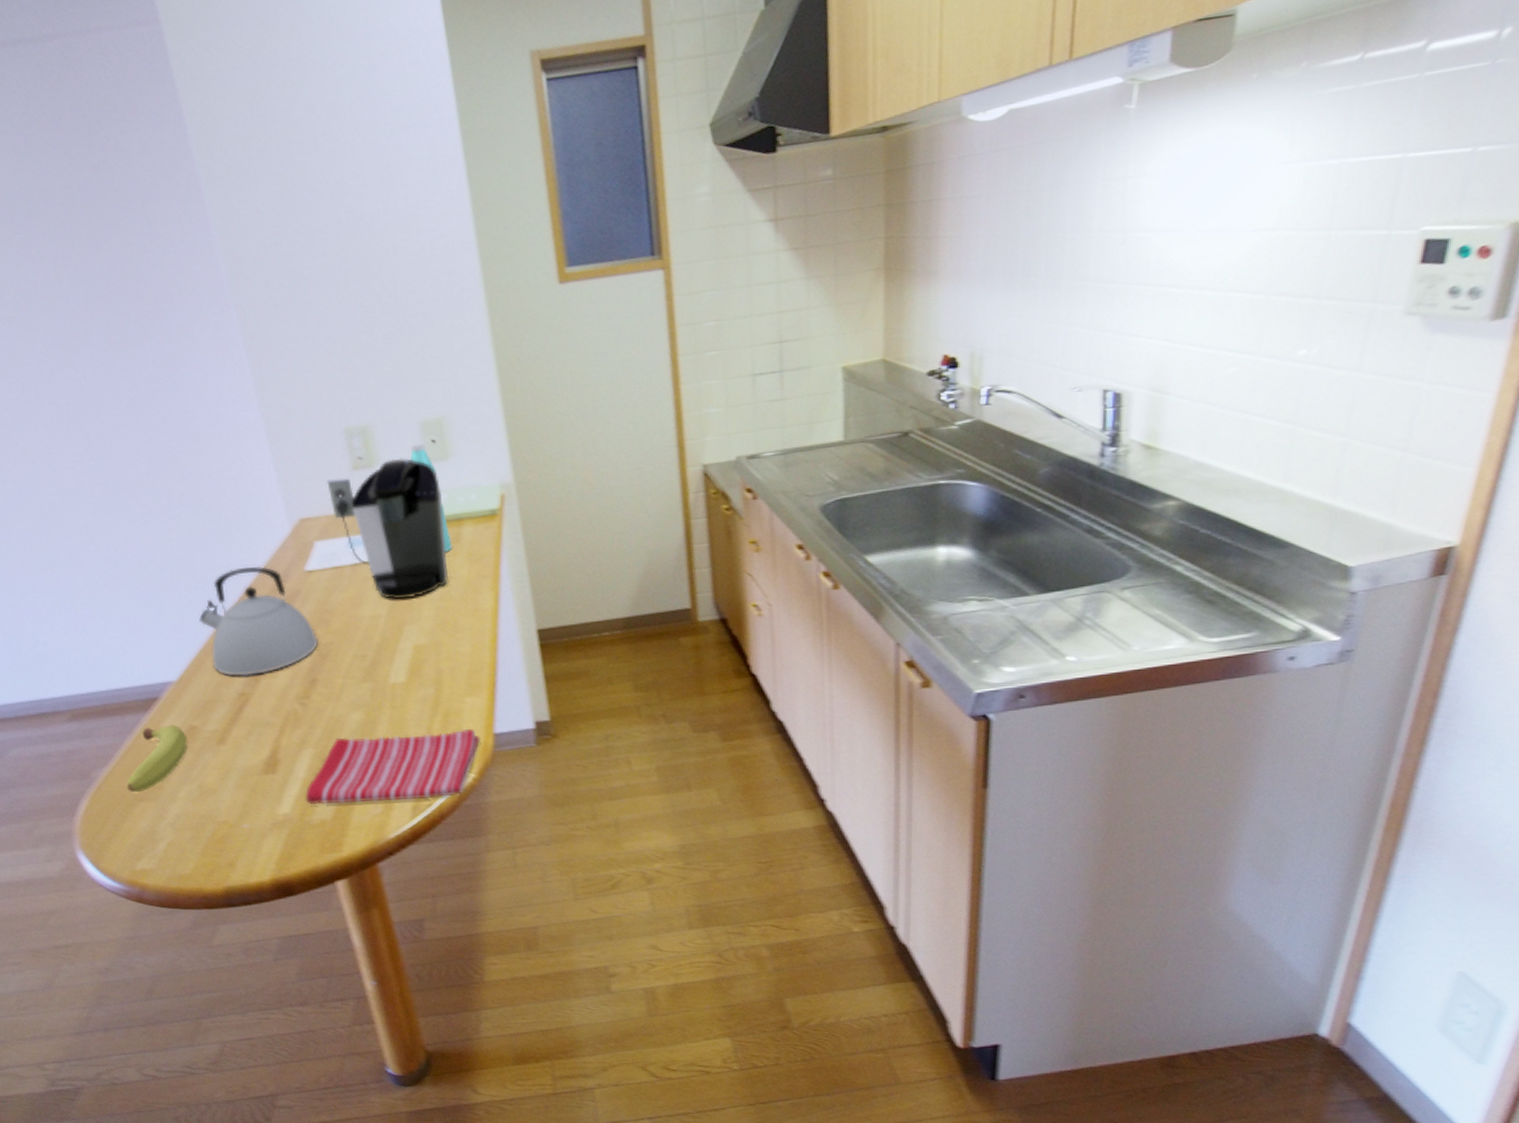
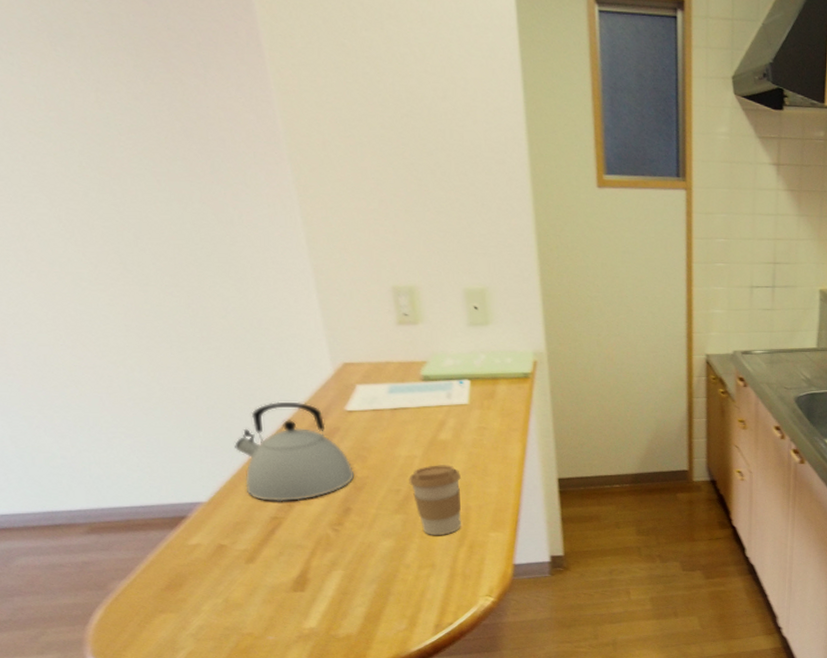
fruit: present [126,724,188,793] -> none [147,542,215,605]
dish towel: present [305,729,481,805] -> none [332,560,501,621]
coffee maker: present [326,457,448,600] -> none [372,319,481,443]
coffee cup: none [375,623,434,704] -> present [409,465,461,535]
water bottle: present [409,441,453,552] -> none [453,307,487,406]

